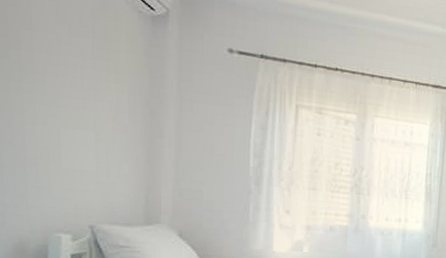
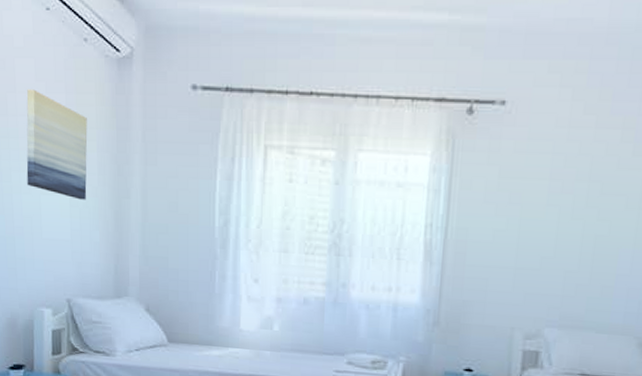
wall art: none [43,28,117,136] -> present [26,89,88,200]

